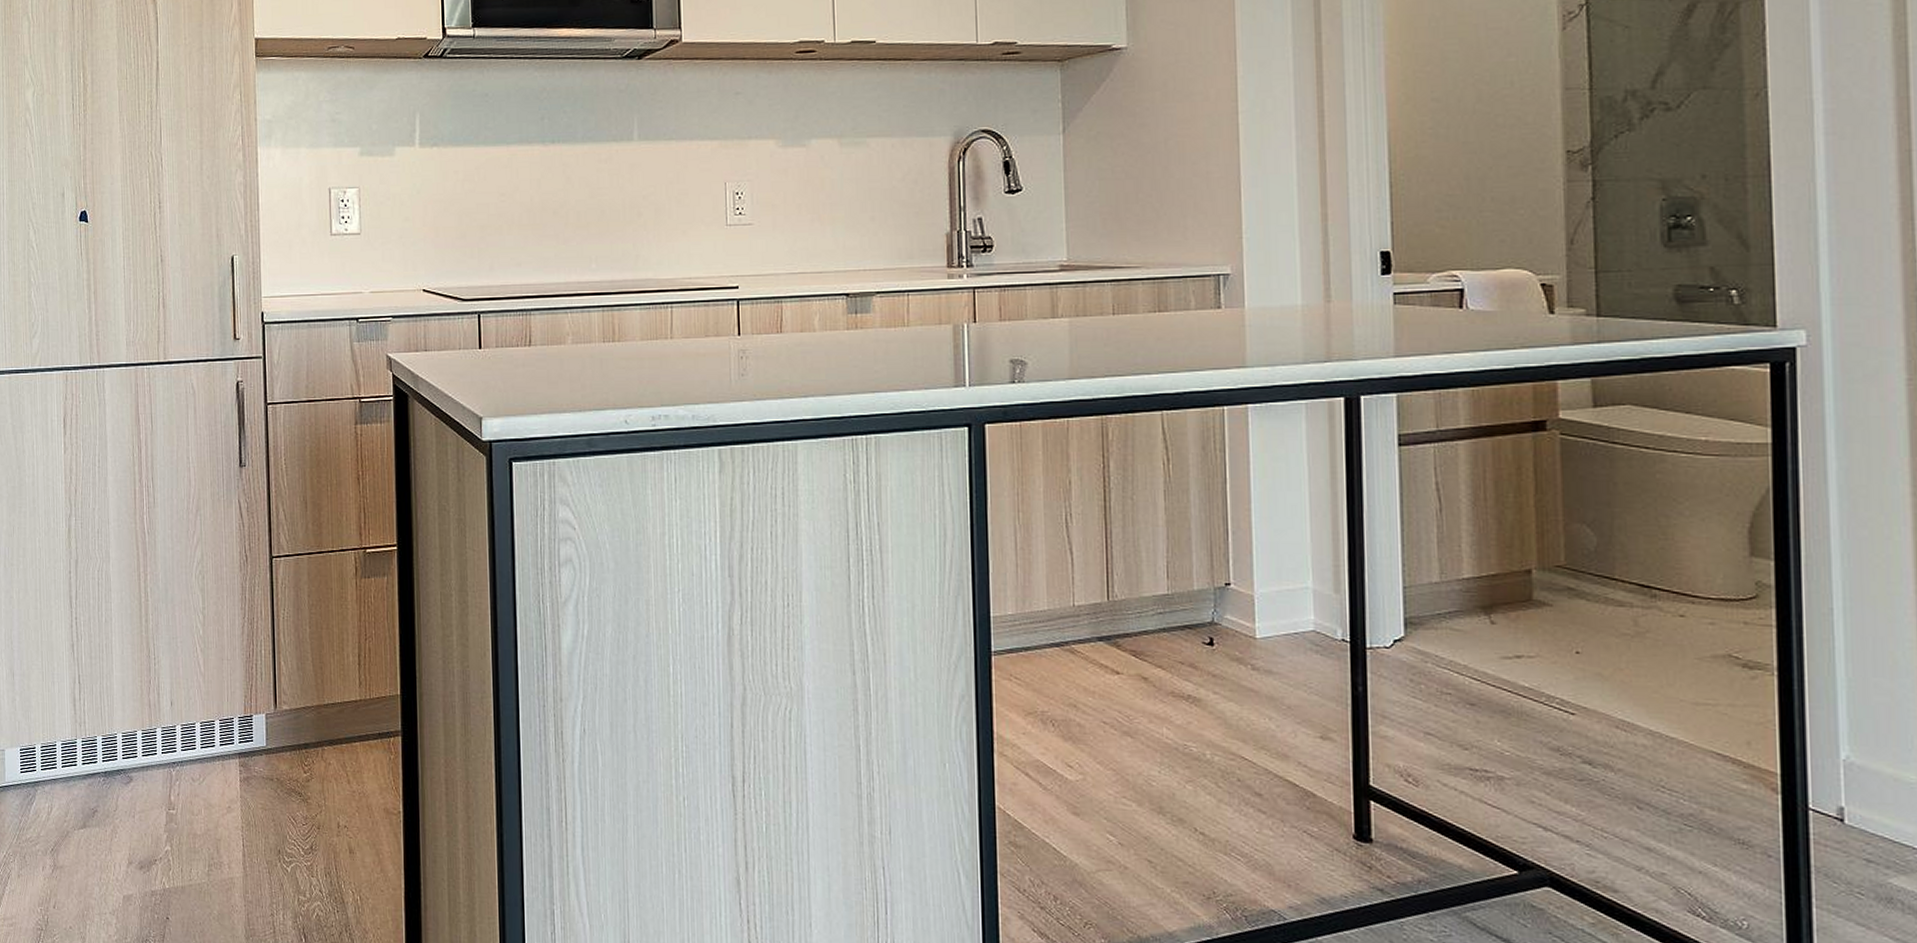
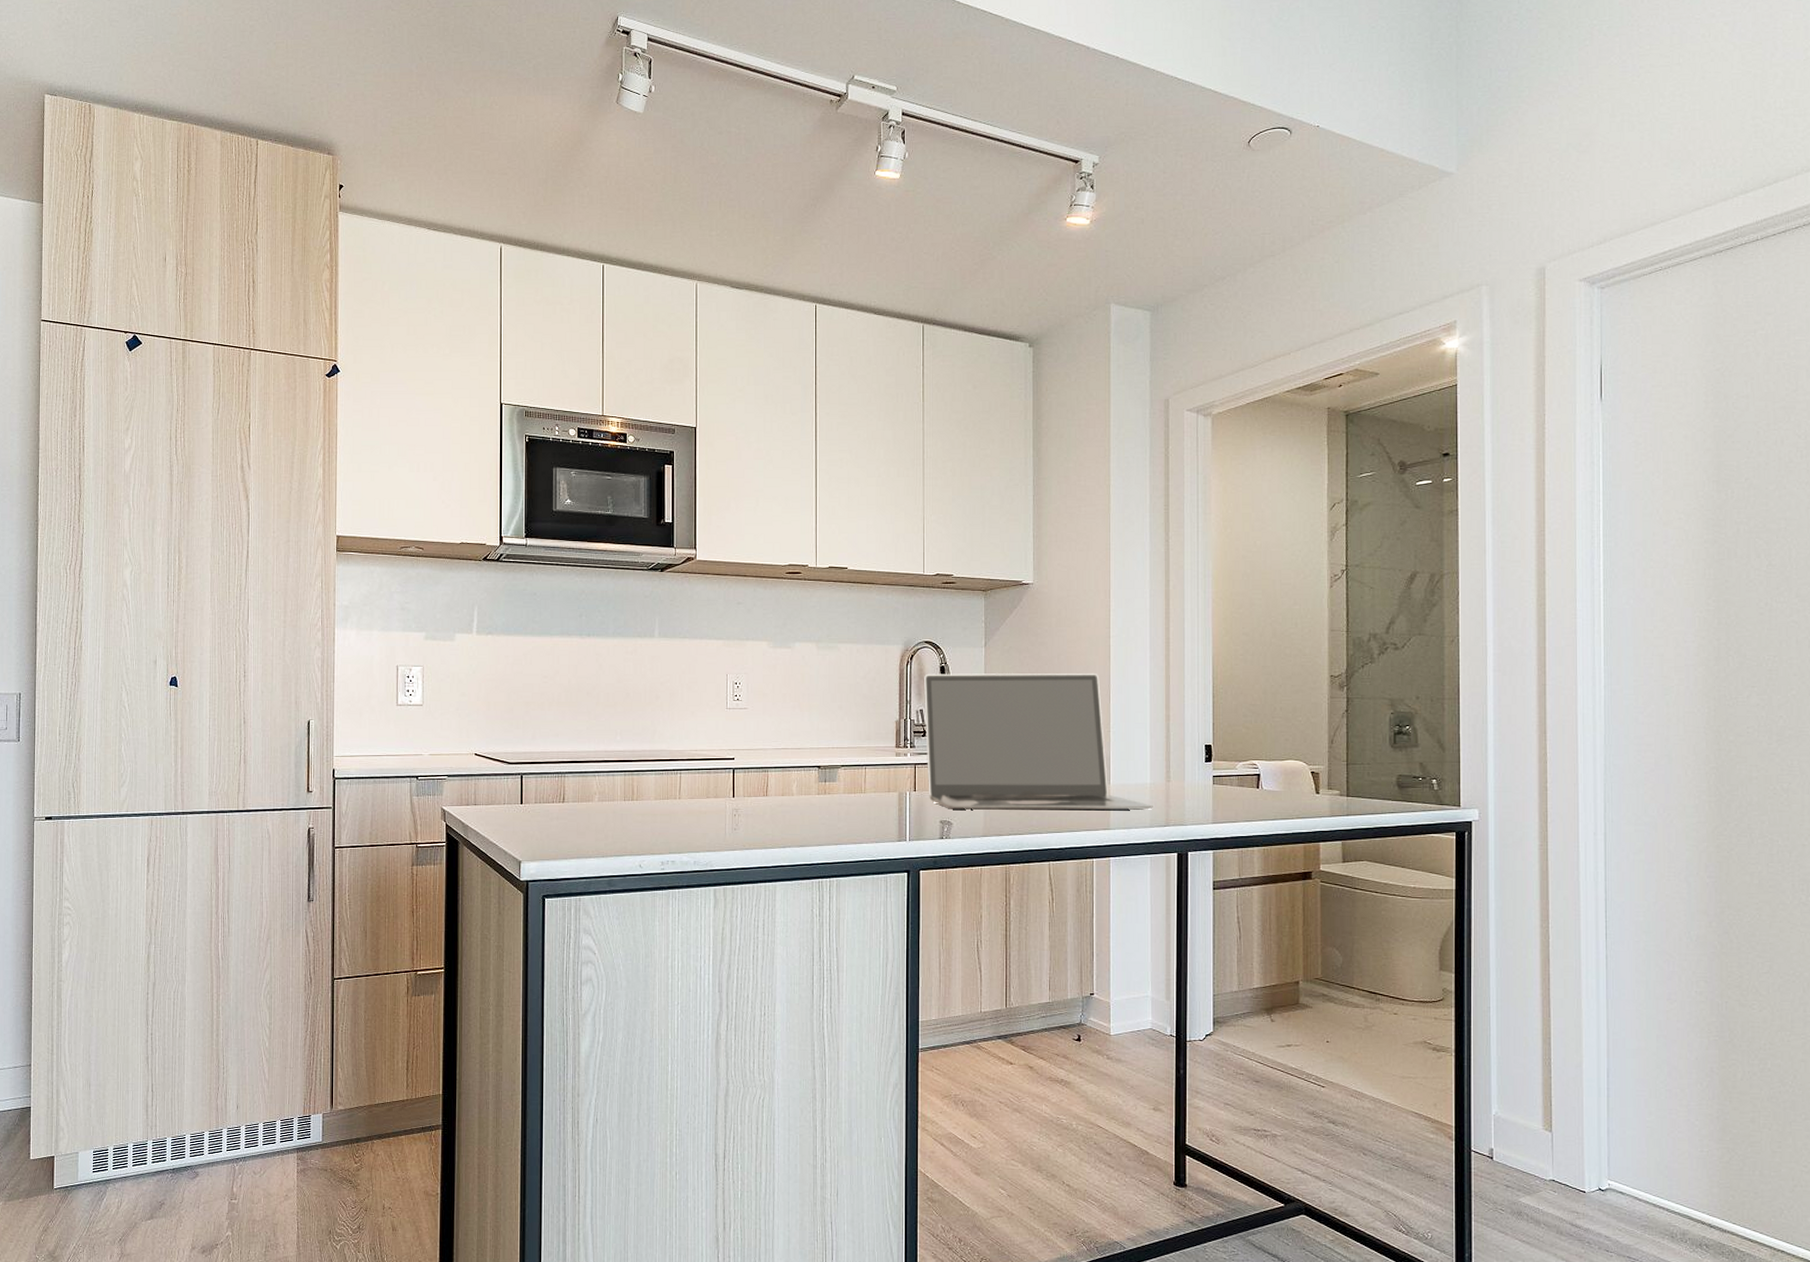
laptop: none [981,161,1307,345] -> present [923,673,1153,810]

